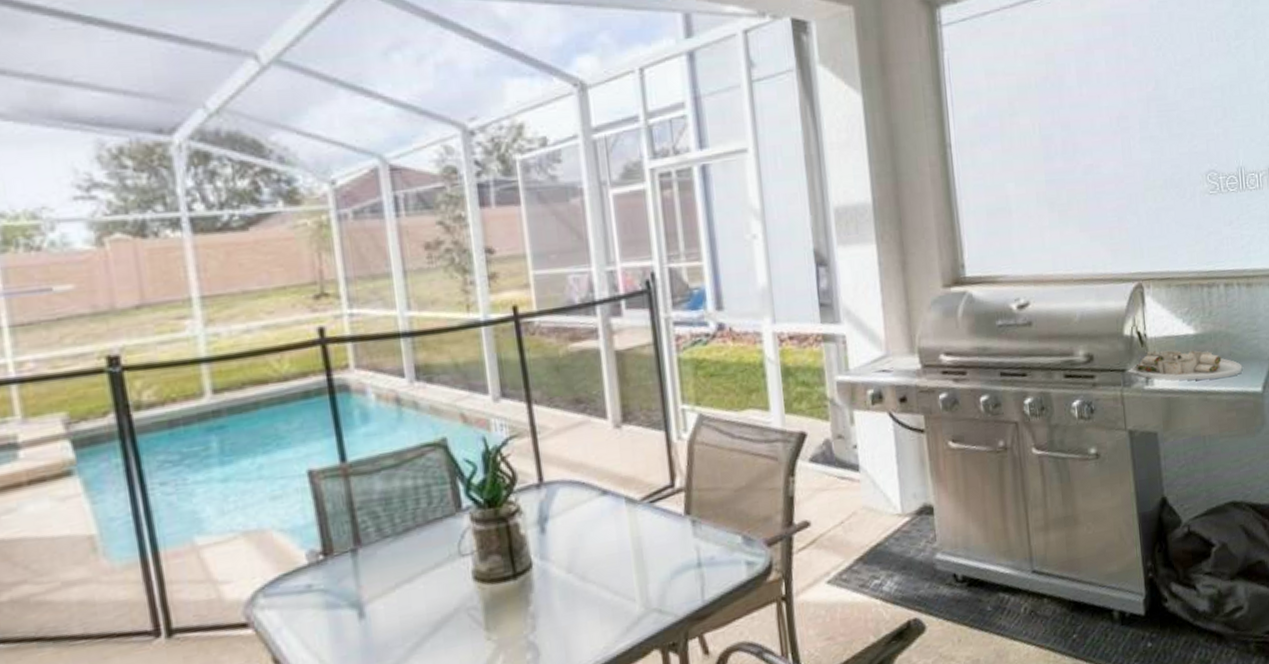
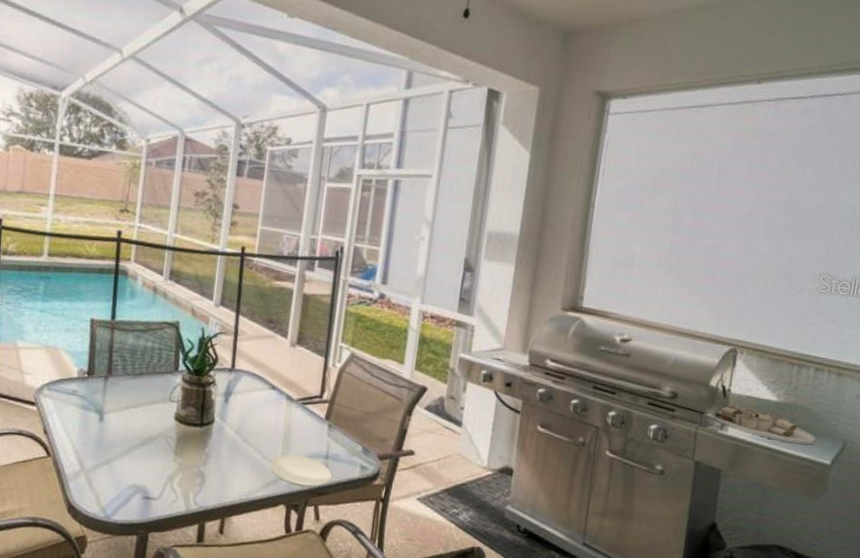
plate: none [624,573,713,618] -> present [269,454,332,488]

